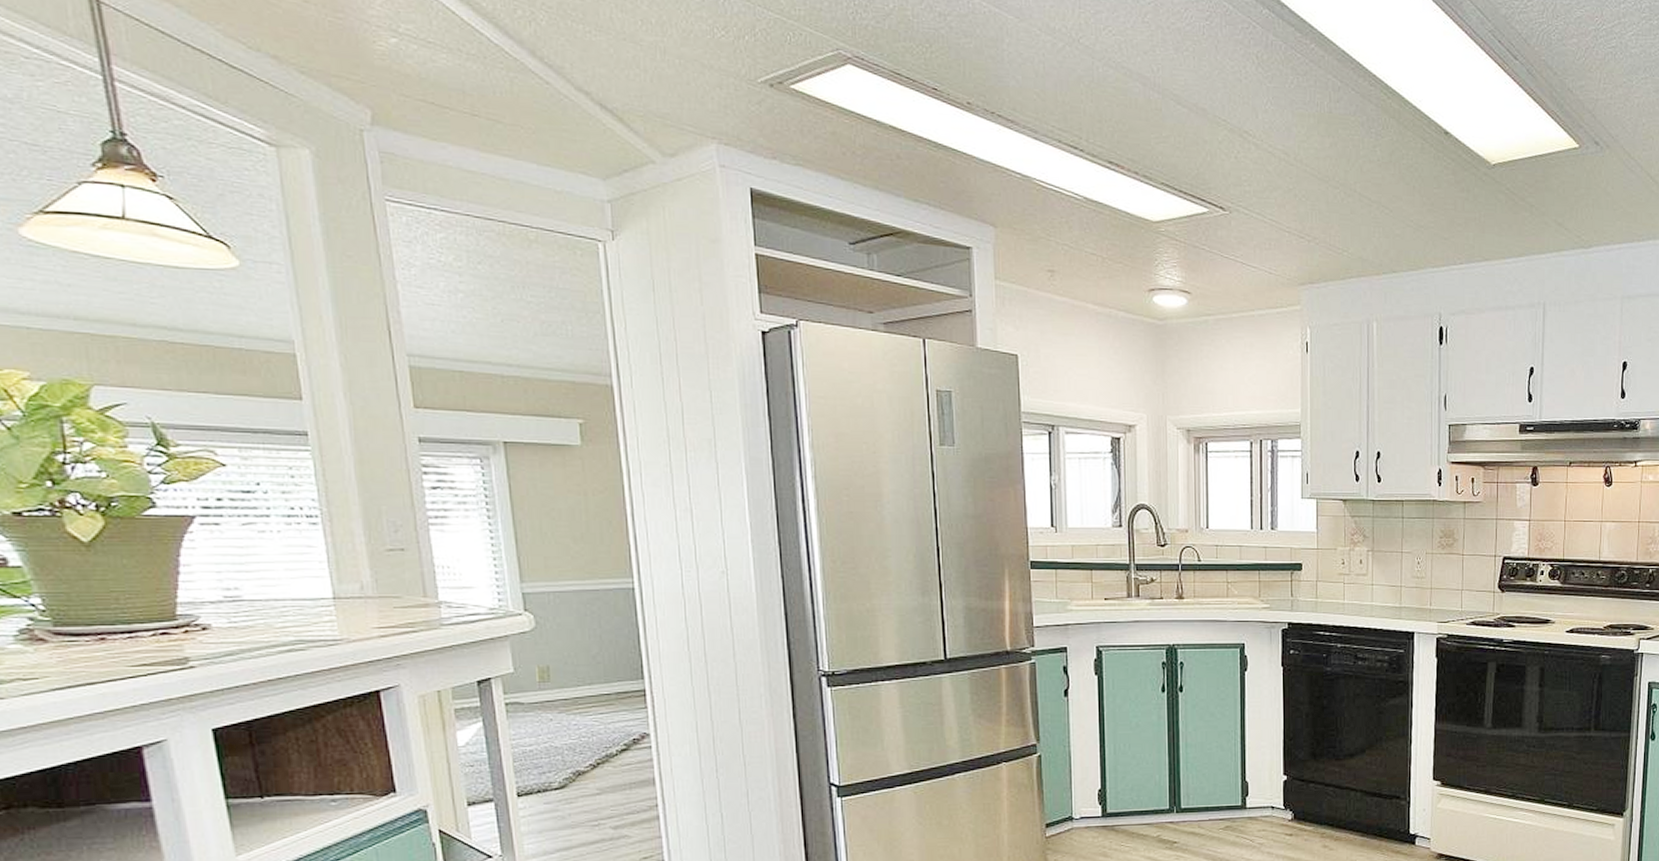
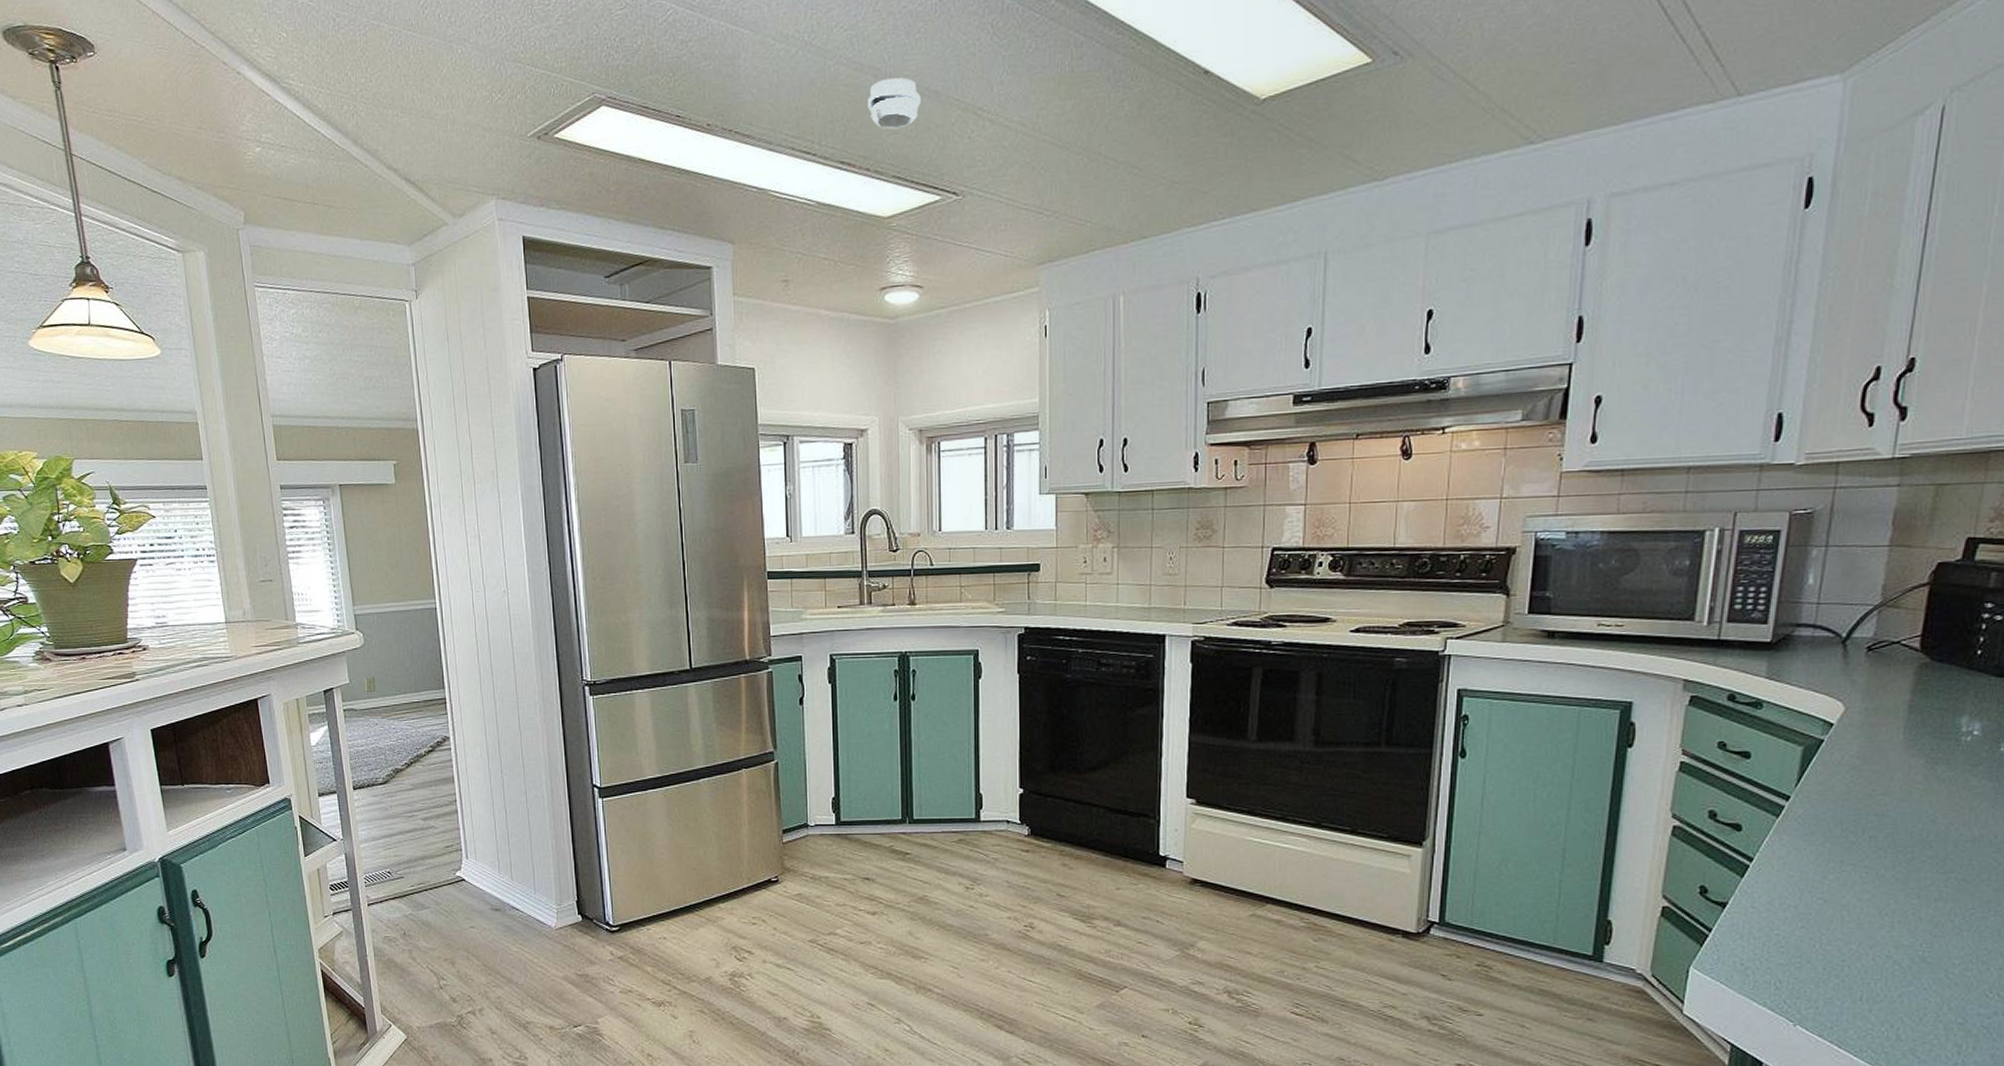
smoke detector: none [1136,89,1189,139] -> present [867,77,921,130]

